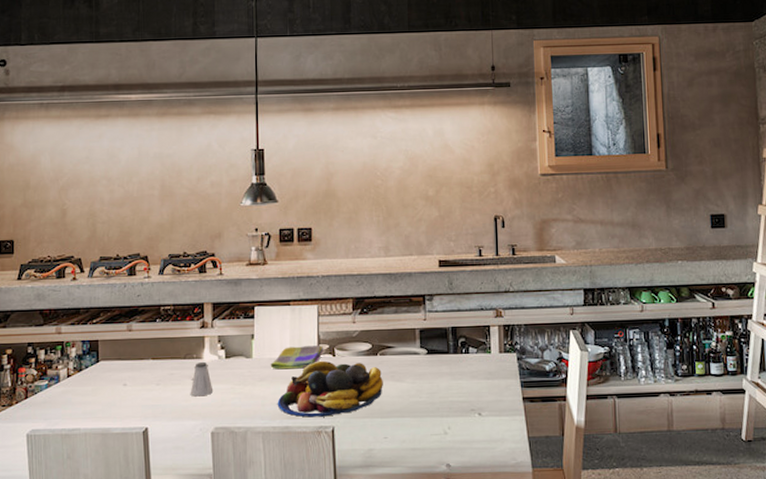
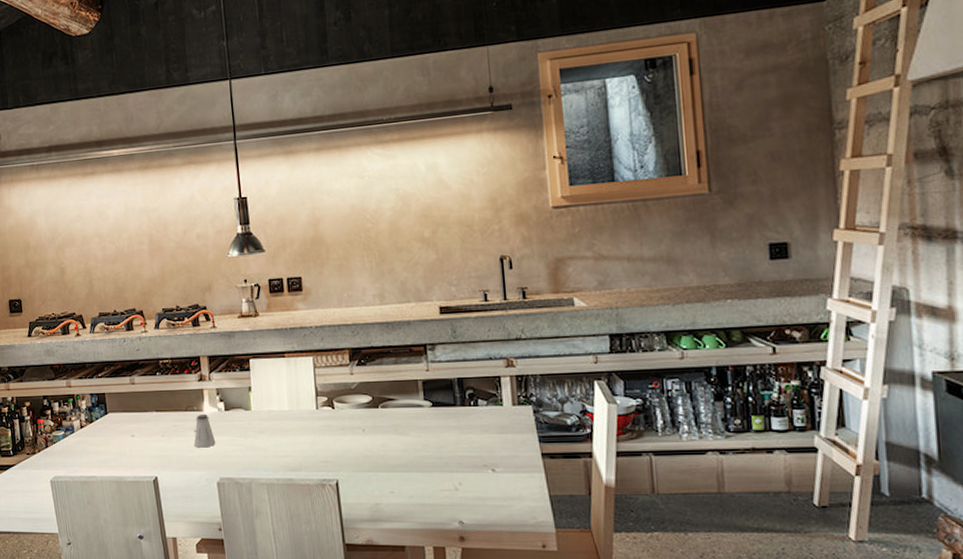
dish towel: present [270,345,324,370] -> none [269,398,323,422]
fruit bowl: present [277,360,383,418] -> none [279,413,387,470]

